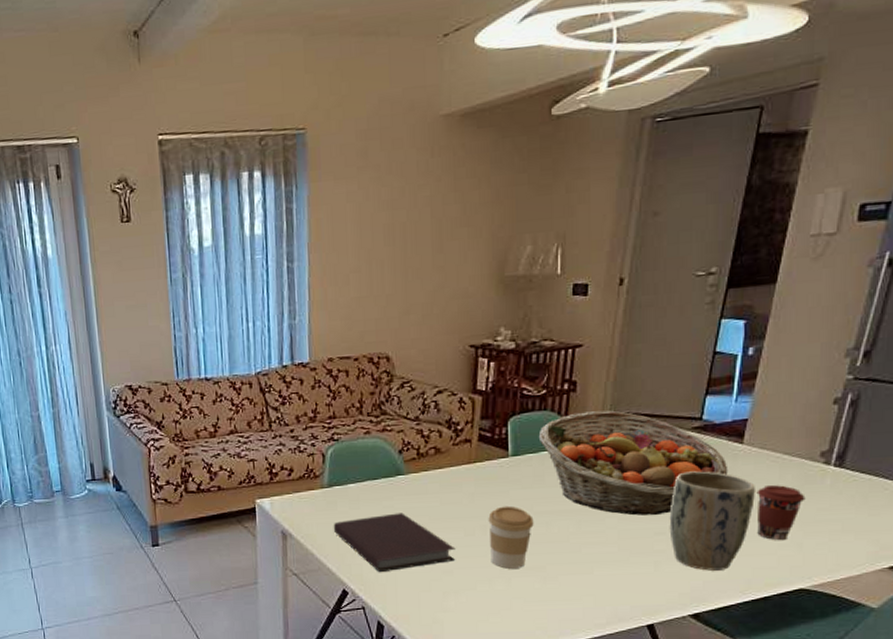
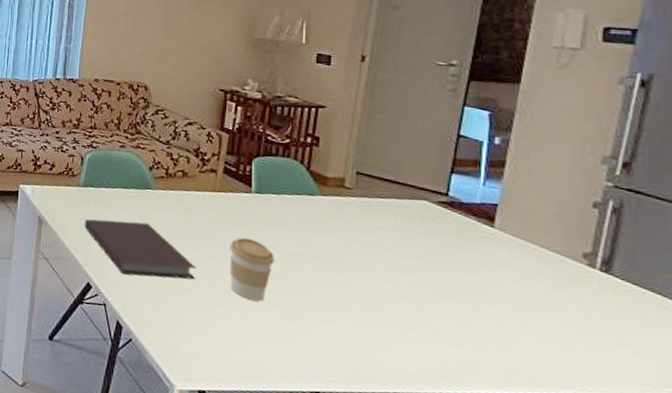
fruit basket: present [538,410,728,516] -> none [281,165,479,281]
plant pot: present [669,471,755,571] -> none [416,243,511,354]
coffee cup: present [756,485,806,541] -> none [512,275,569,338]

